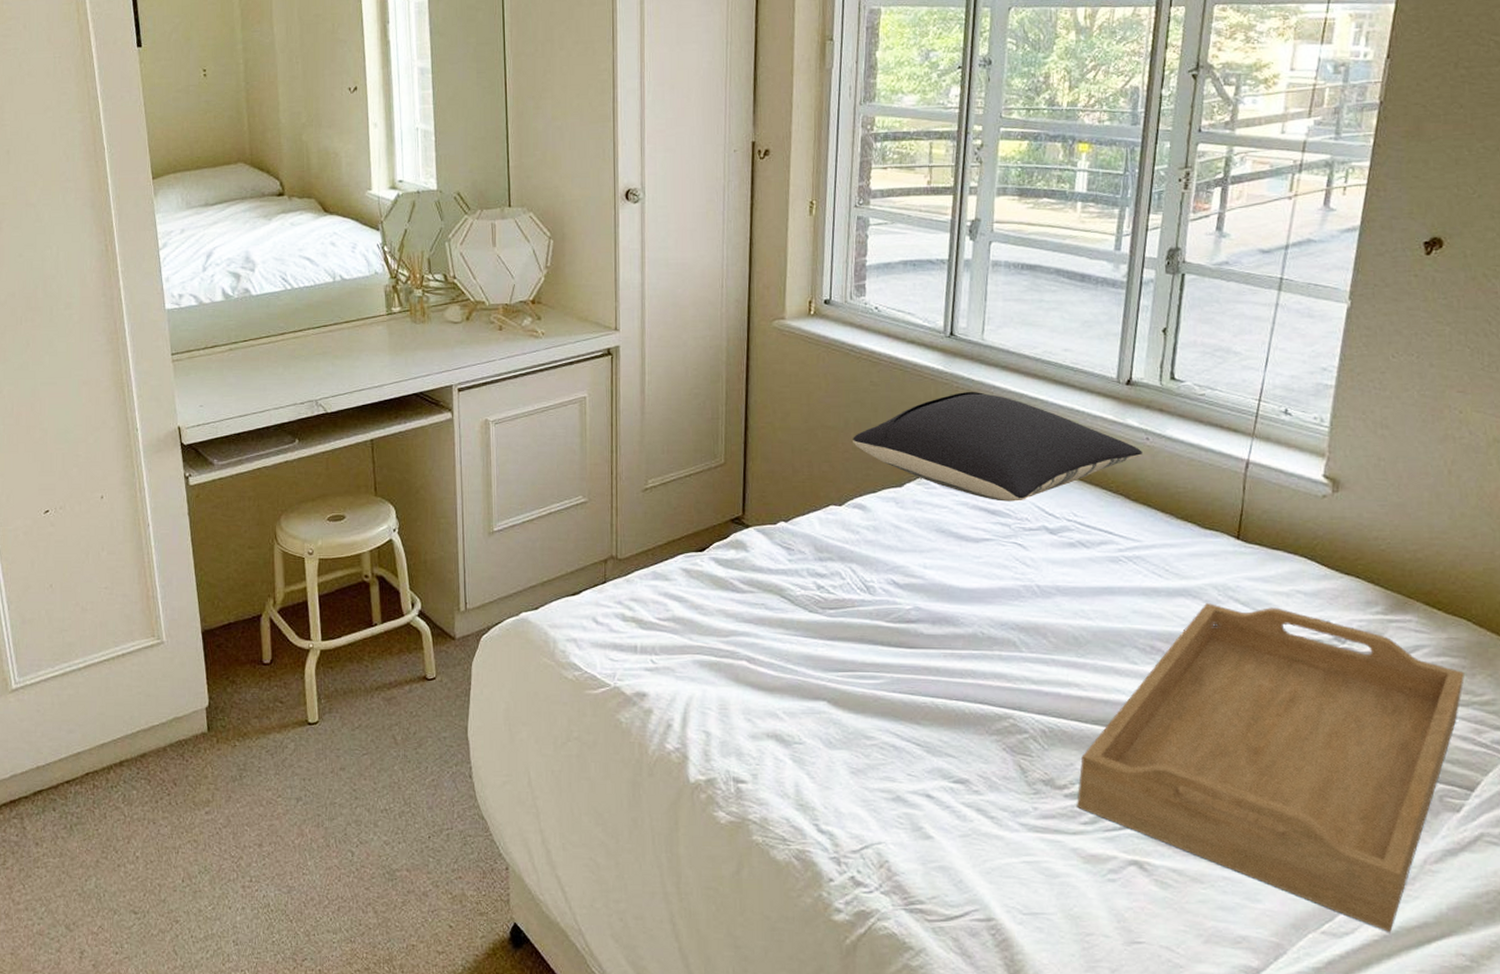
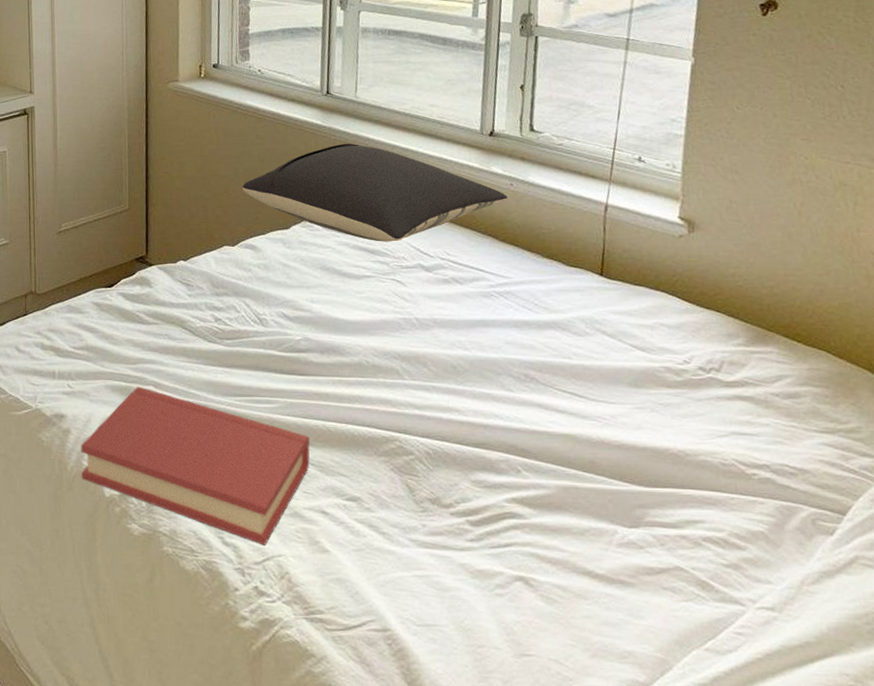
hardback book: none [664,661,917,832] -> present [80,386,310,545]
serving tray: present [1077,602,1466,932] -> none [463,334,829,651]

